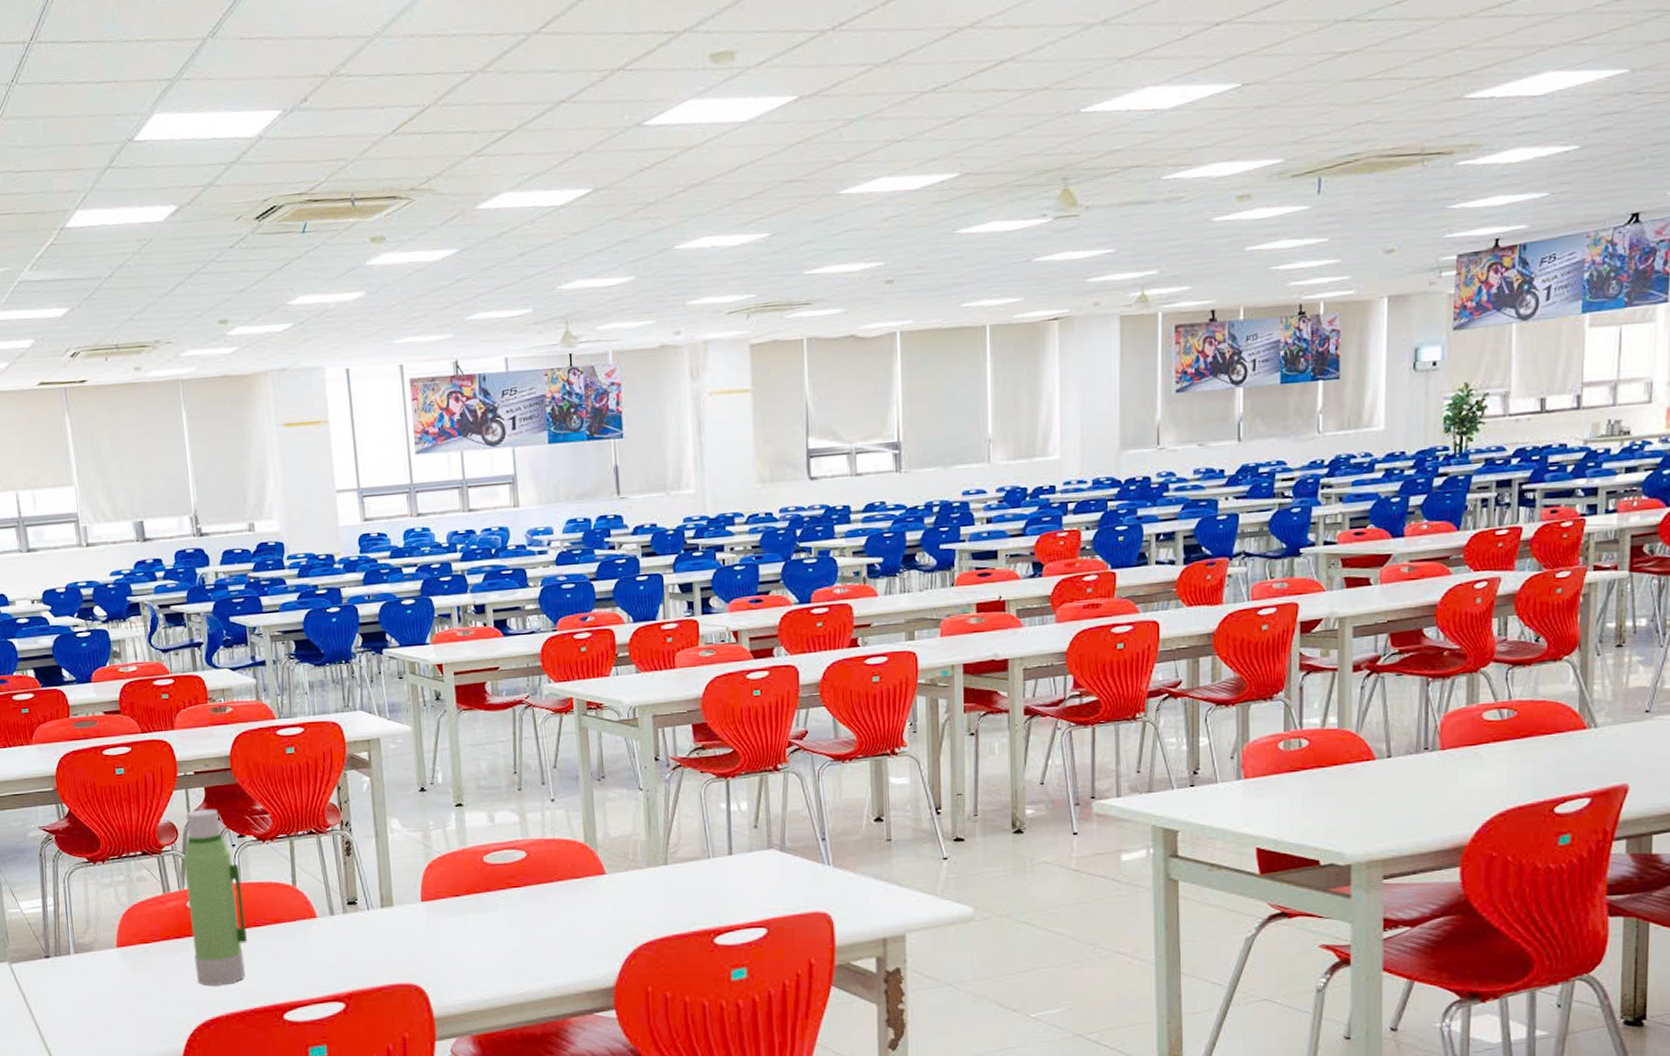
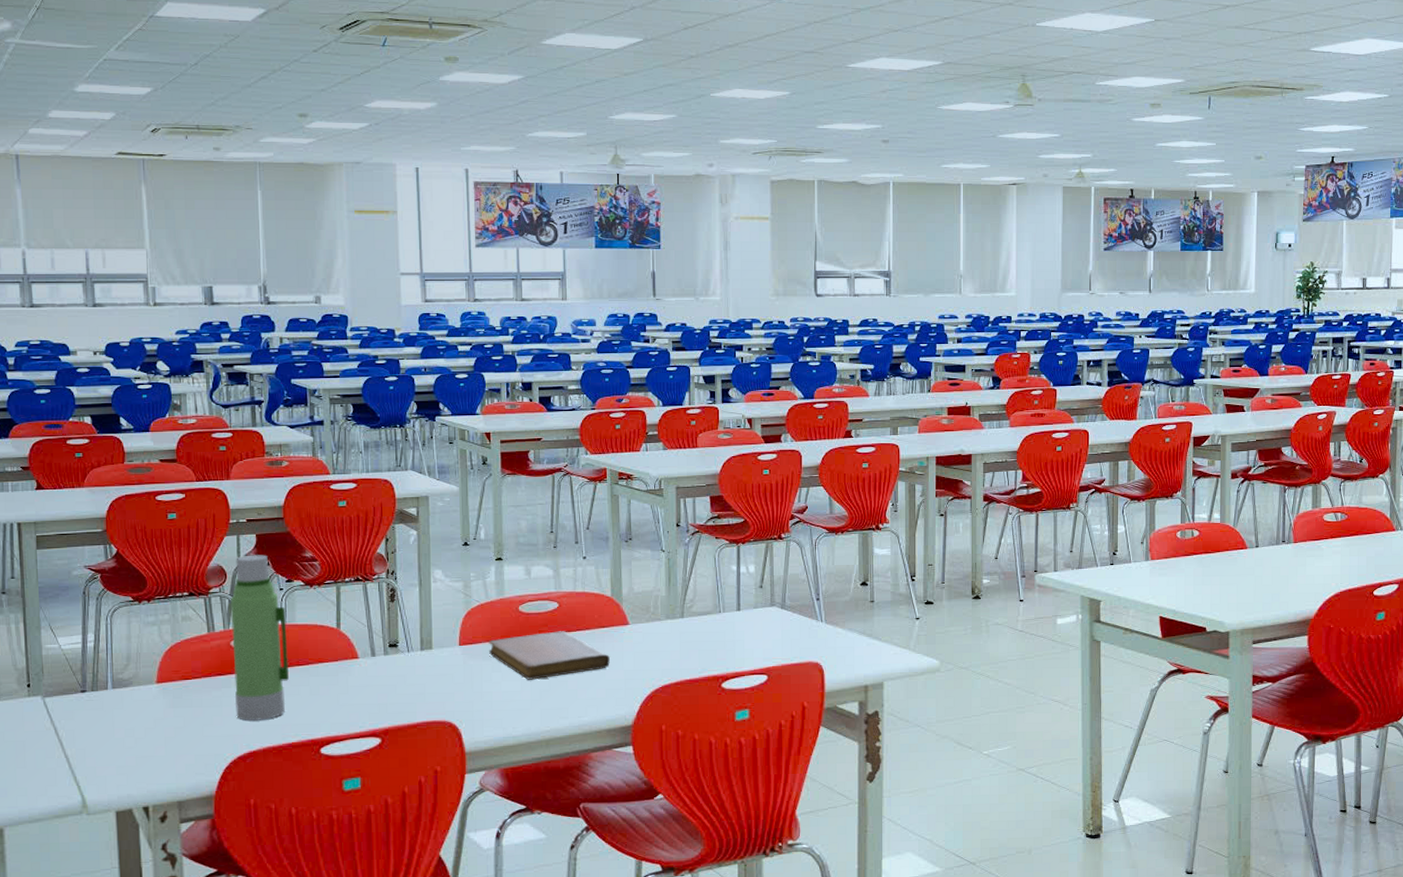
notebook: none [452,883,586,938] -> present [488,631,610,680]

